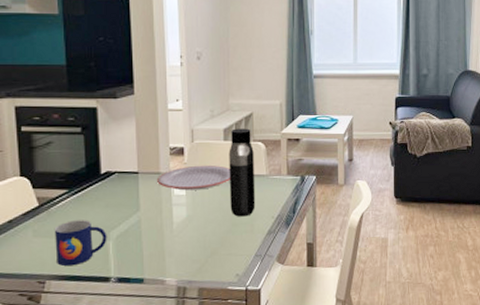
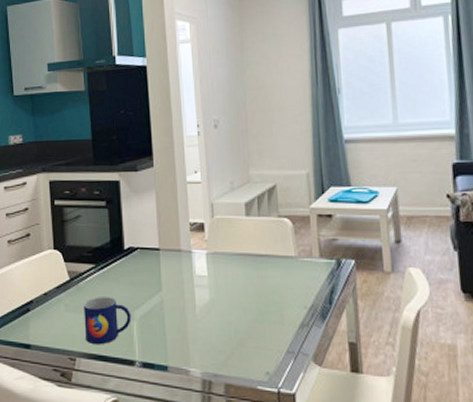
plate: present [157,164,230,191] -> none [178,243,255,271]
water bottle: present [229,128,256,217] -> none [251,202,285,304]

